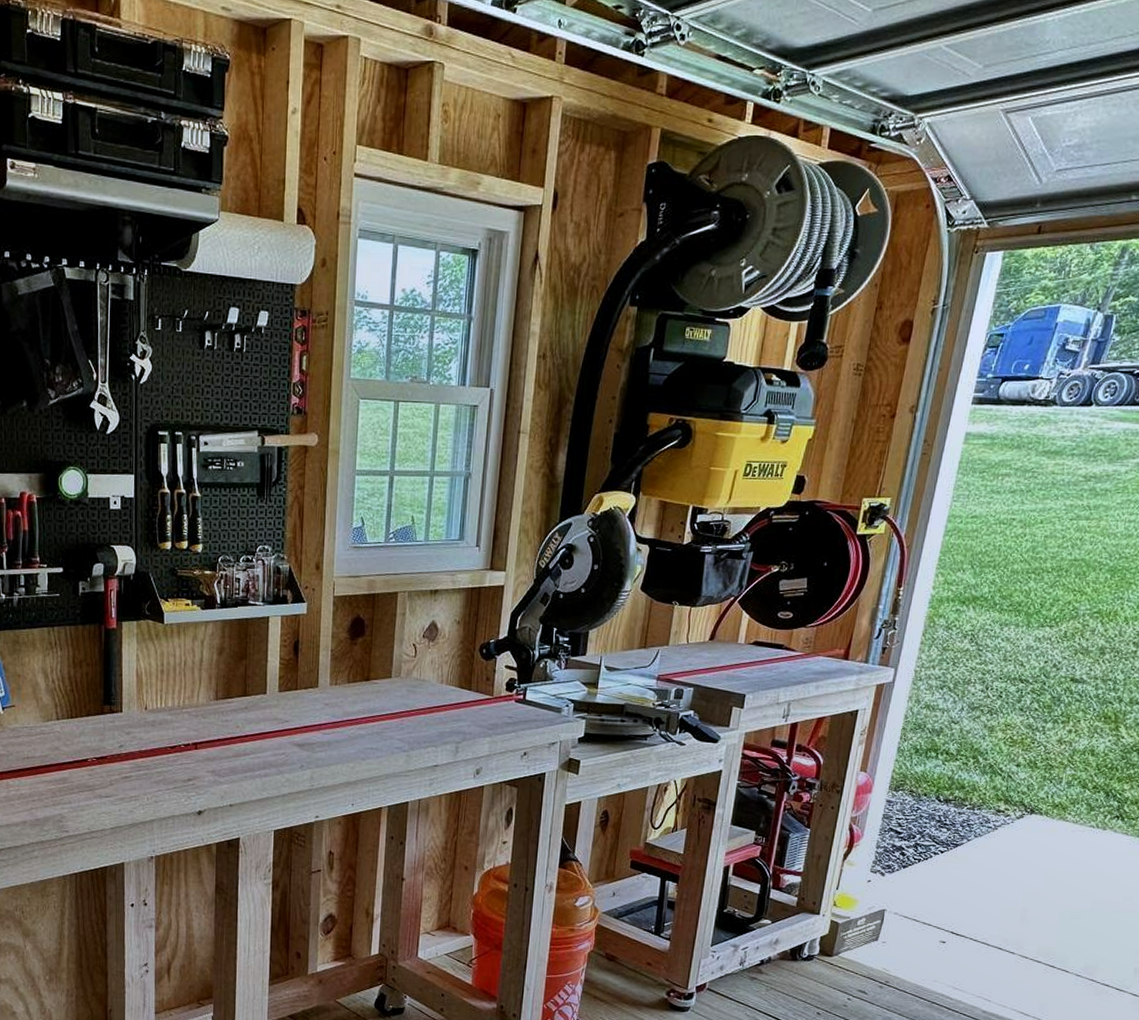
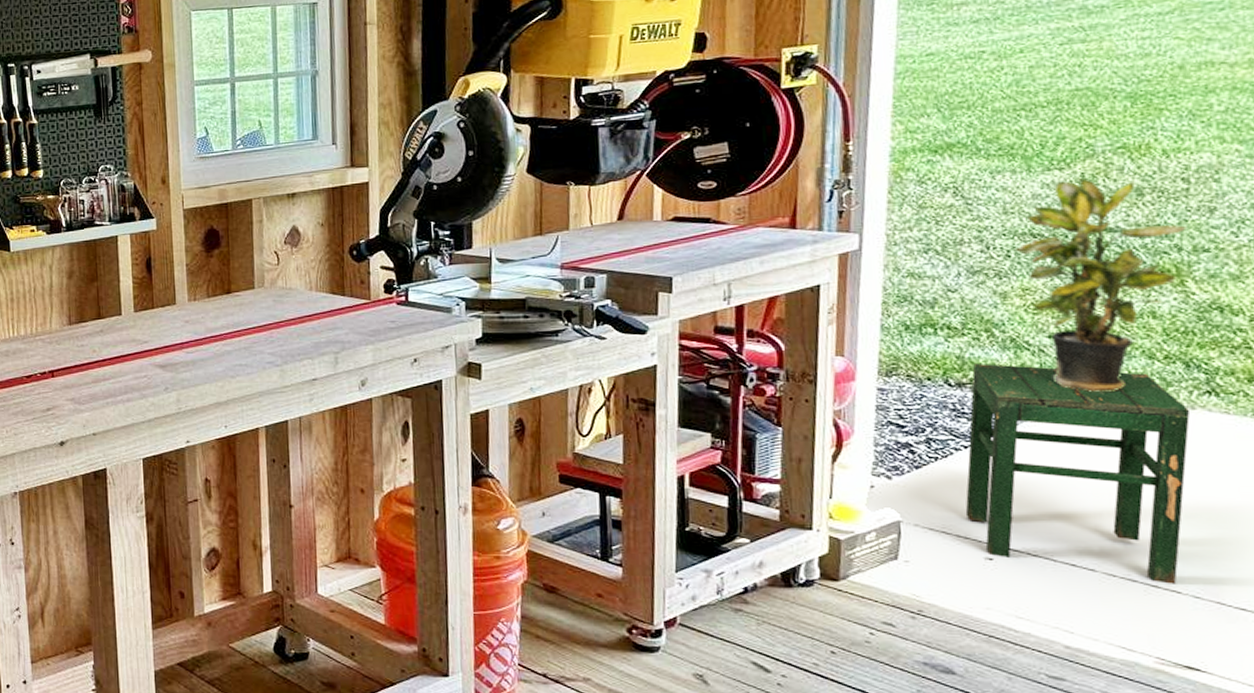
stool: none [932,784,1103,965] -> present [965,364,1191,584]
potted plant: none [1005,635,1129,814] -> present [1013,177,1187,393]

